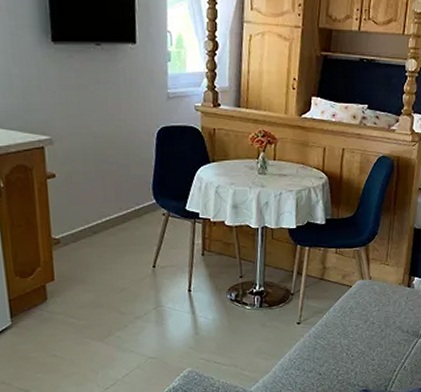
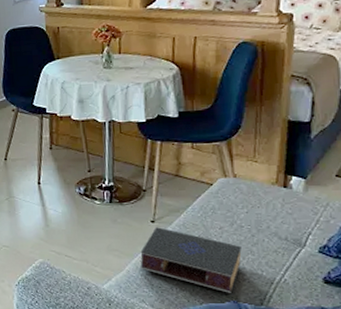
book: none [285,328,372,383] -> present [140,227,242,293]

